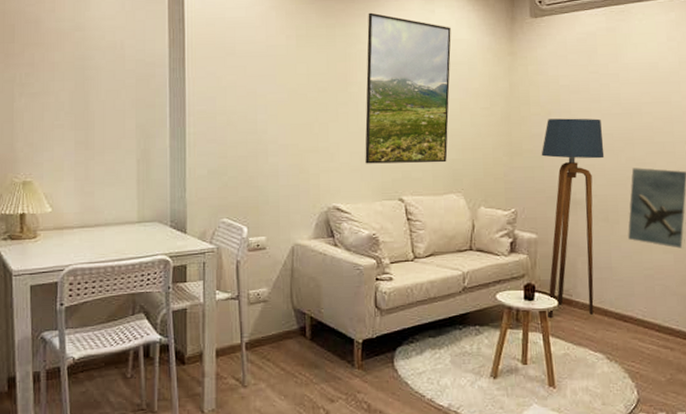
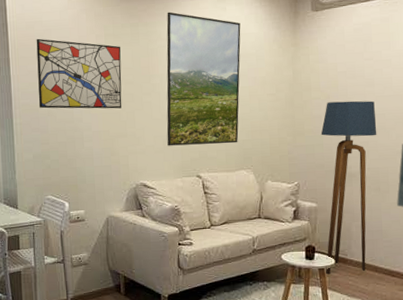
wall art: none [217,37,315,120] -> present [36,38,122,109]

